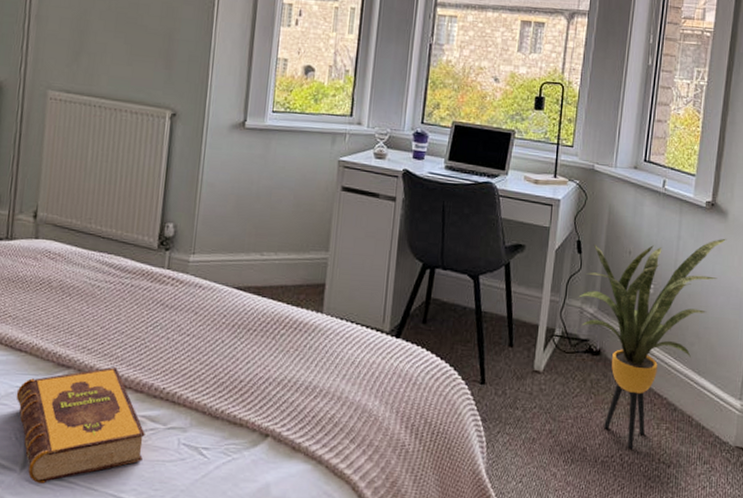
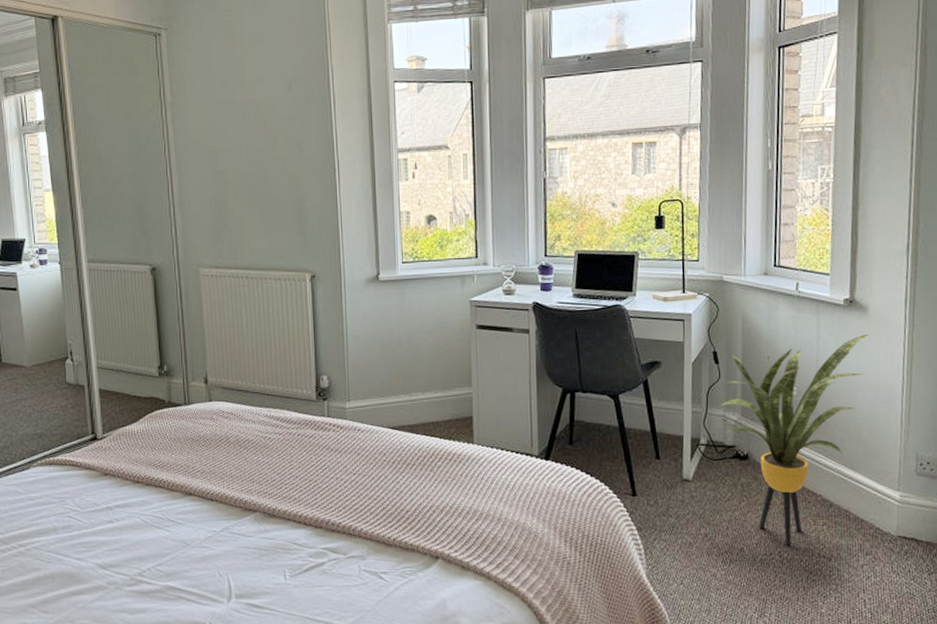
hardback book: present [16,366,145,484] -> none [214,507,330,612]

